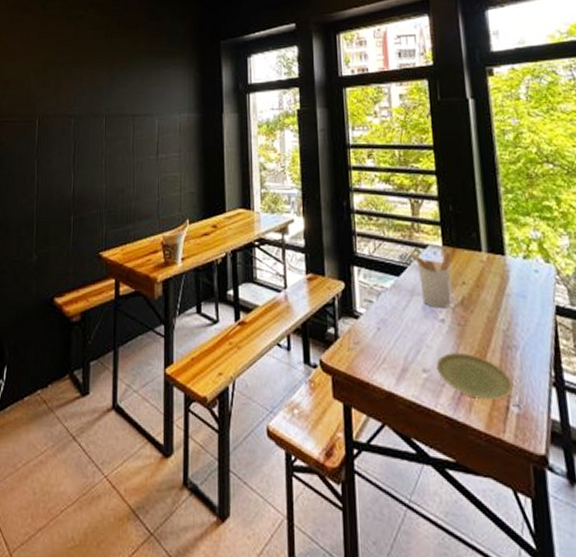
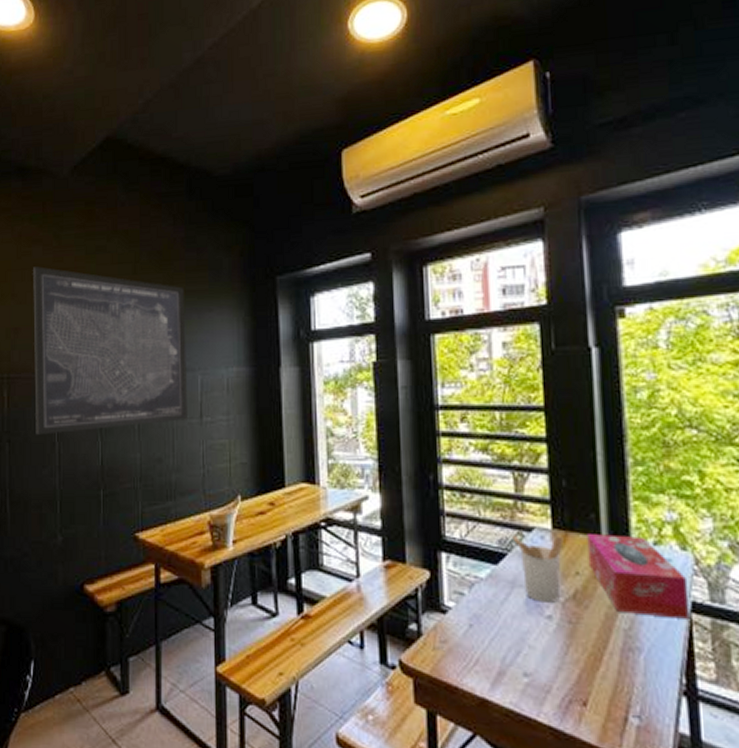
wall art: none [18,31,147,169] -> present [33,267,187,435]
plate: present [436,353,513,401] -> none [540,655,633,710]
tissue box: none [470,250,555,320] -> present [587,534,690,619]

